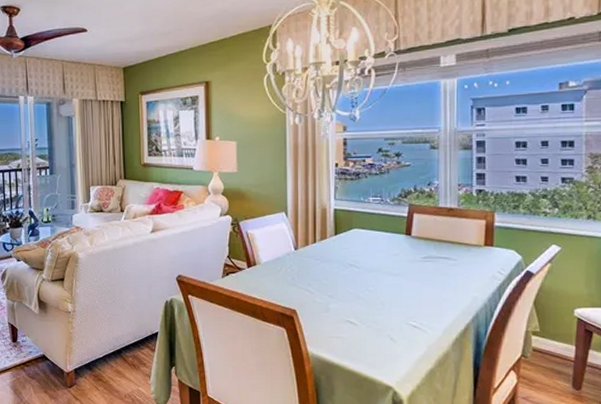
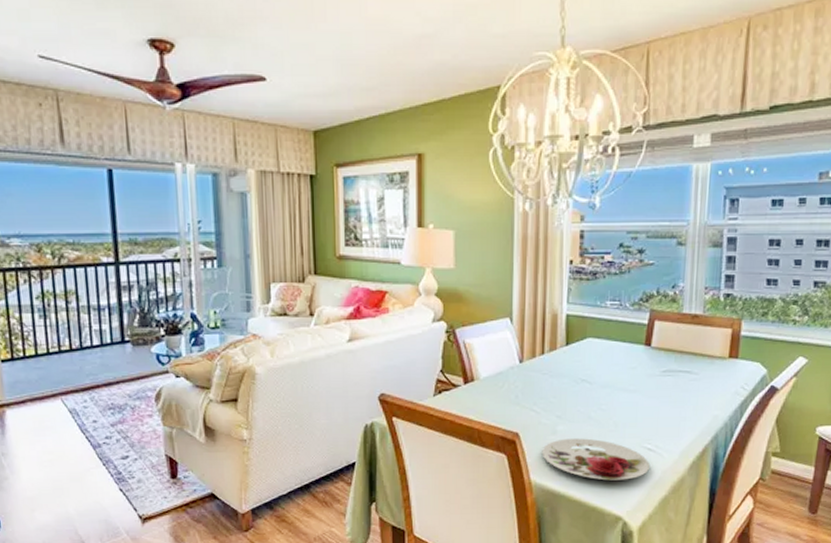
plate: none [317,315,415,354] -> present [542,438,649,481]

